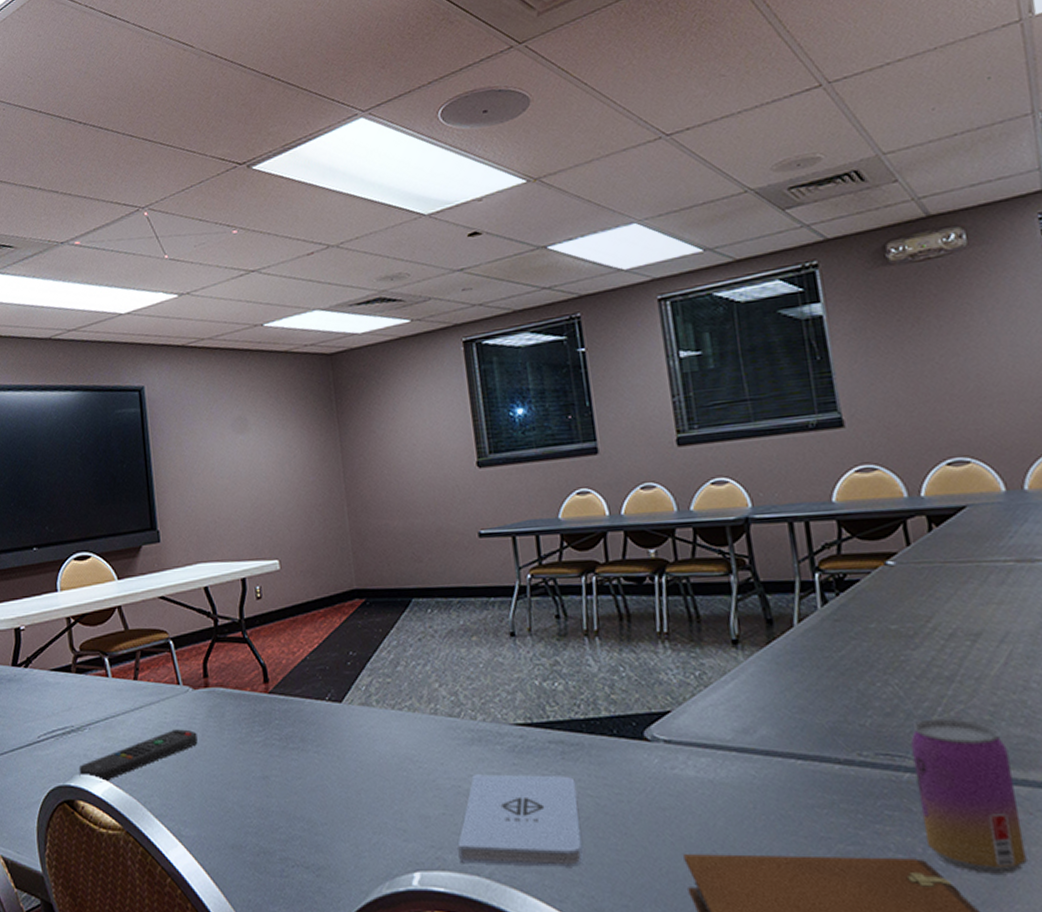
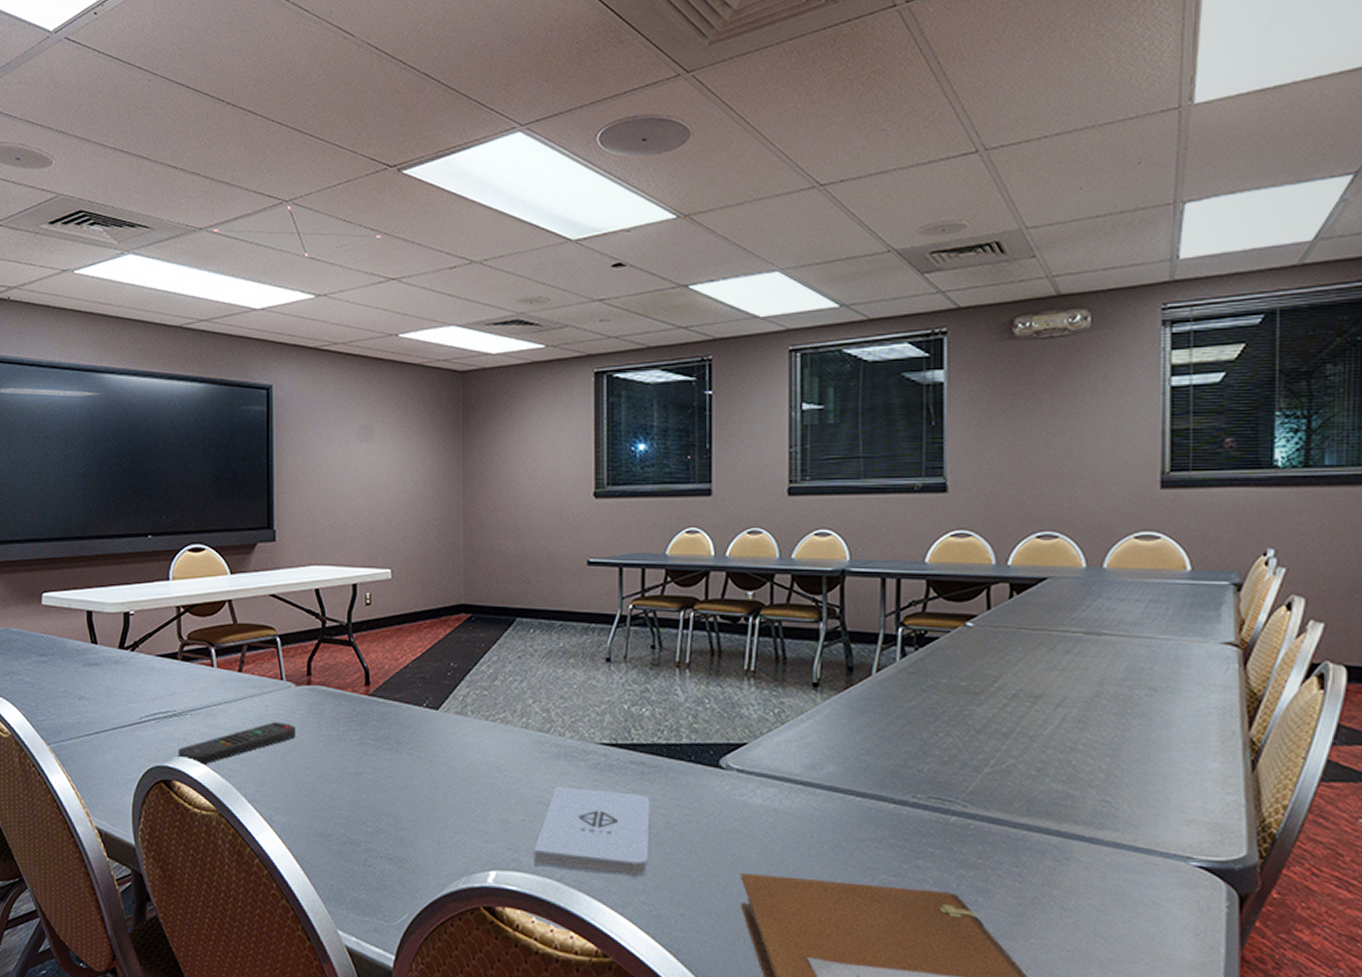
beer can: present [910,718,1027,874] -> none [961,769,1048,912]

